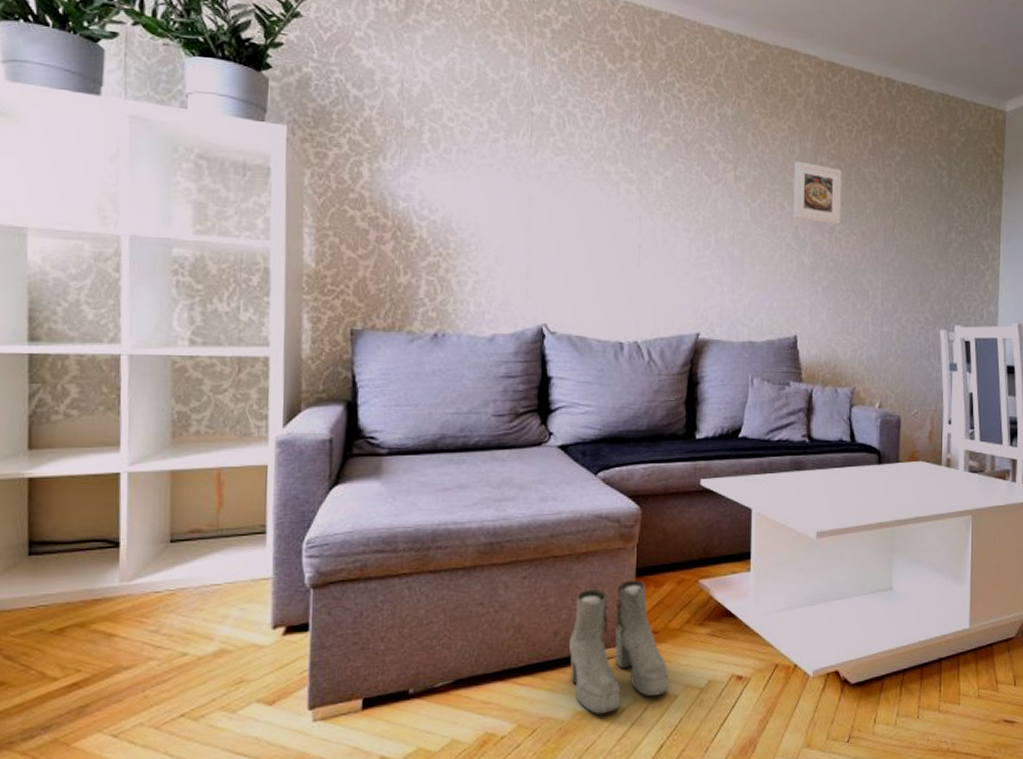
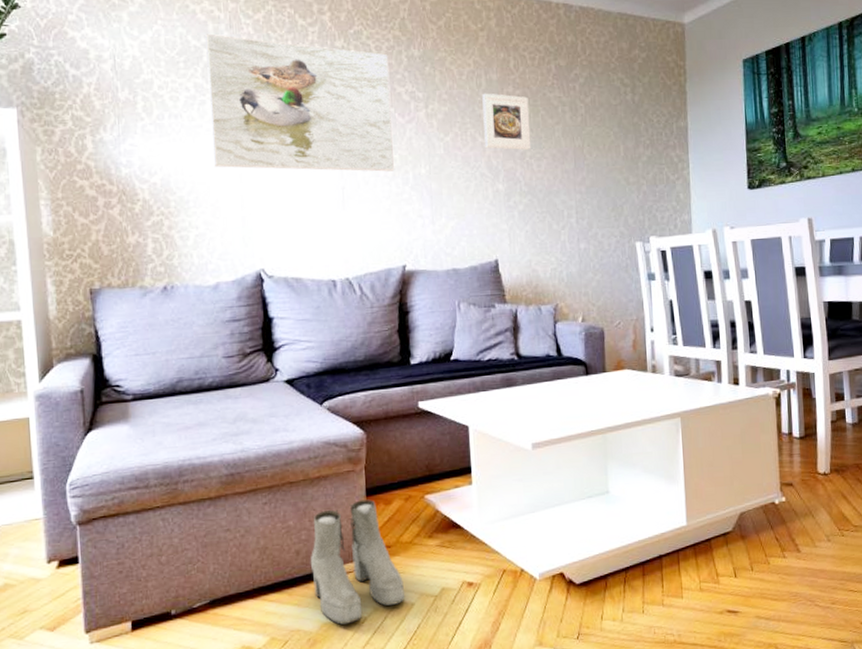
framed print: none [502,67,700,233] -> present [205,34,395,172]

